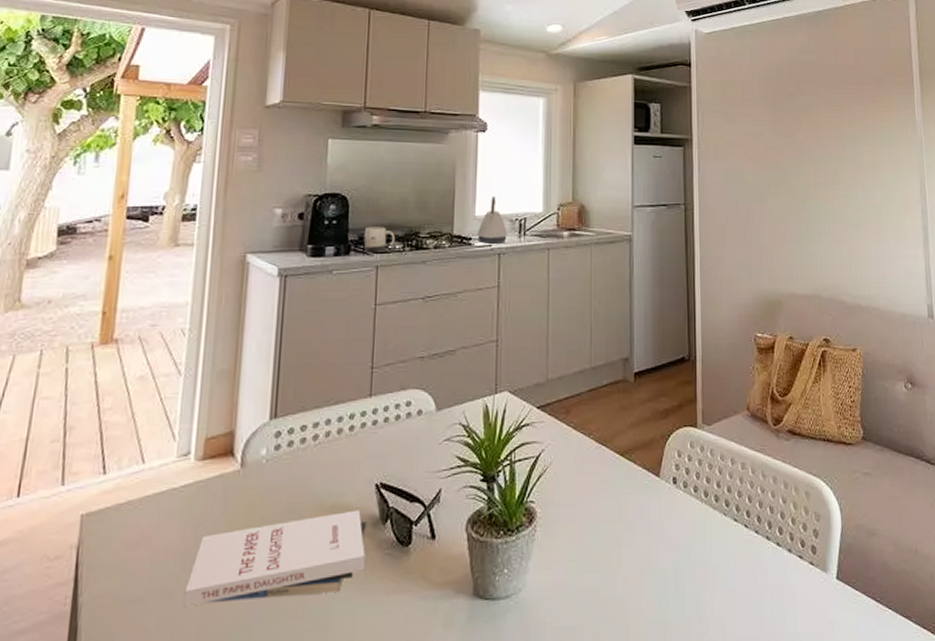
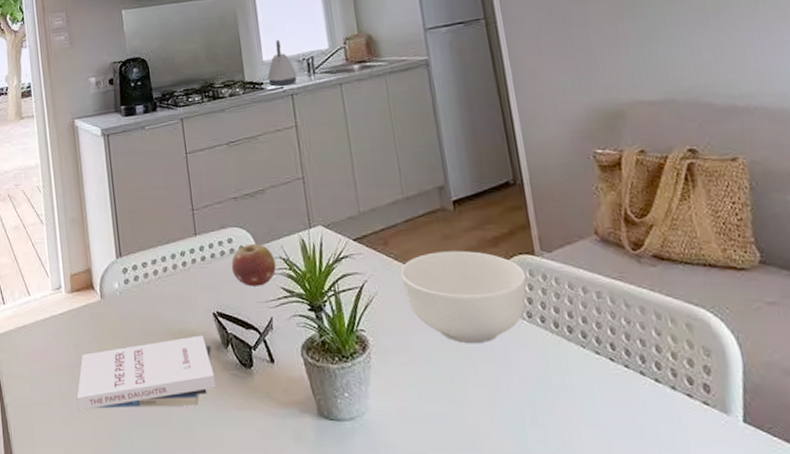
mug: present [363,226,396,252] -> none [165,82,194,107]
fruit: none [405,408,454,455] -> present [231,244,277,287]
bowl: none [577,421,687,514] -> present [400,250,527,344]

